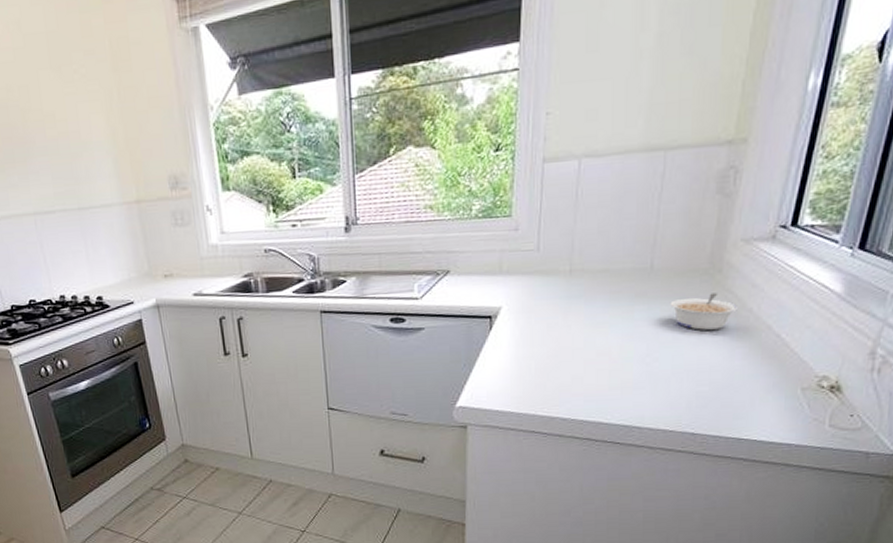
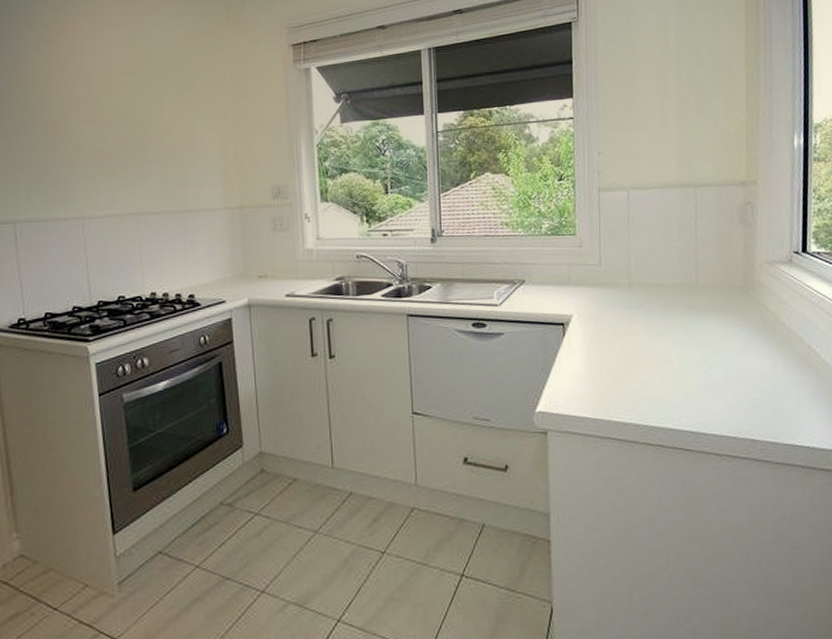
legume: present [670,293,738,330] -> none [716,307,772,341]

